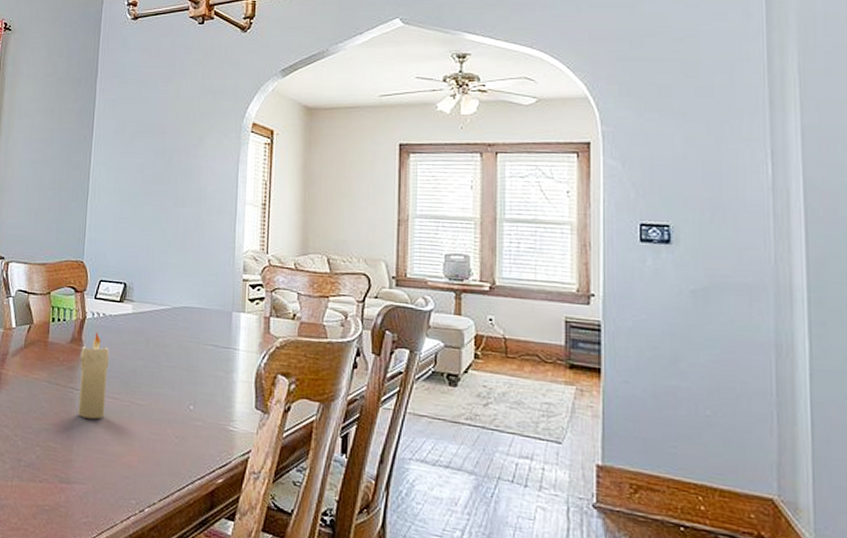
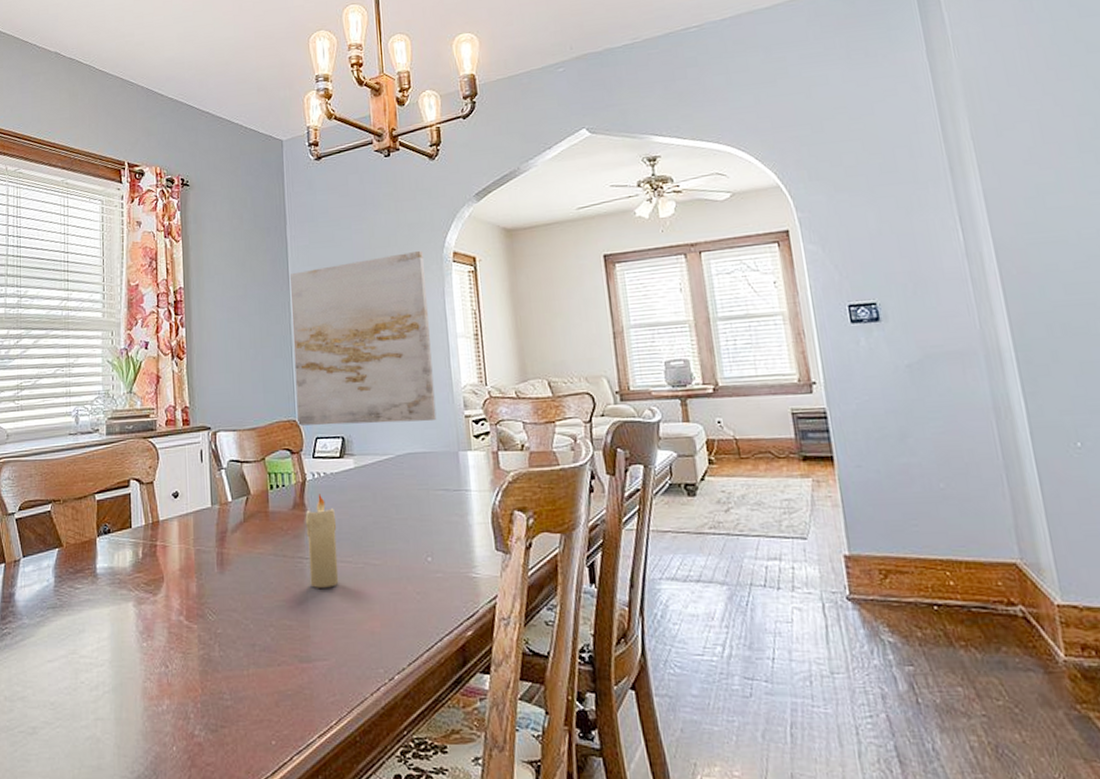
wall art: none [85,117,224,281] -> present [290,250,437,426]

